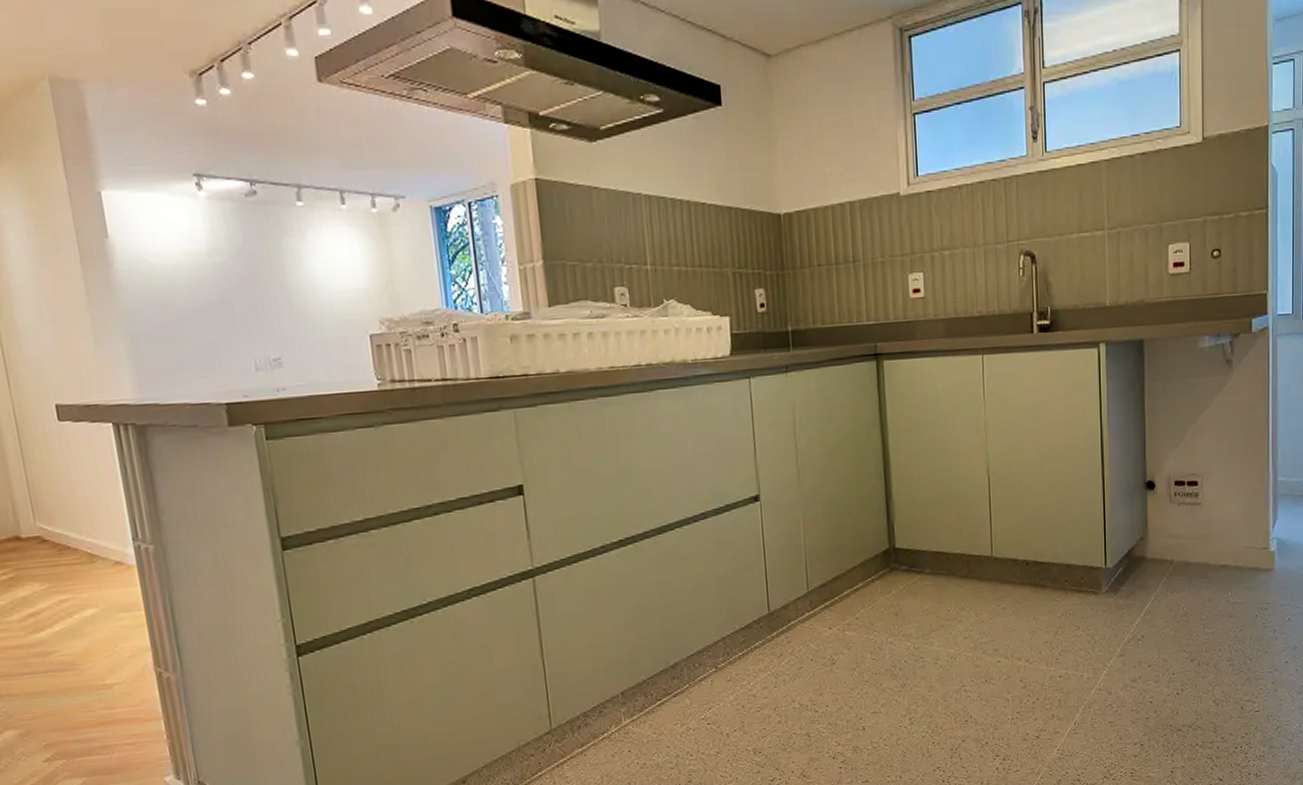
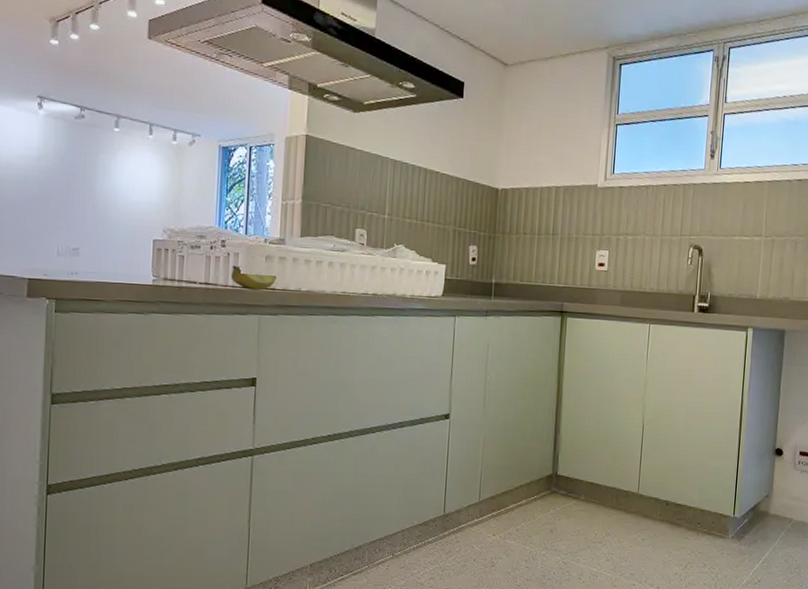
fruit: none [471,352,529,380] -> present [231,265,277,291]

